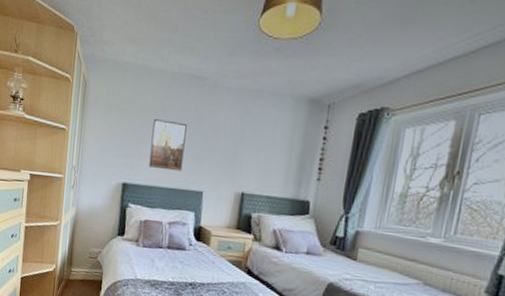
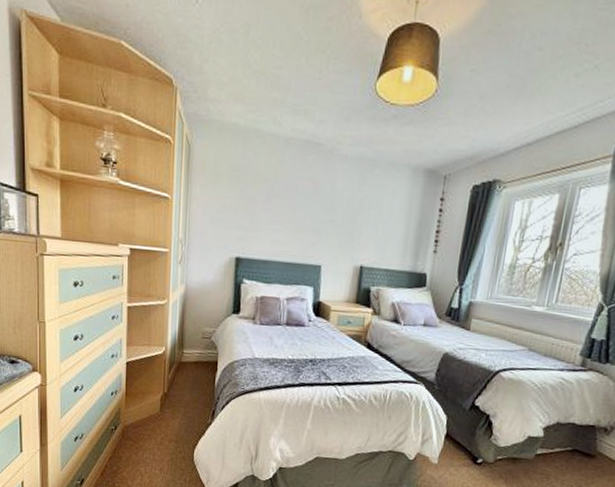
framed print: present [149,119,187,171] -> none [263,188,303,245]

